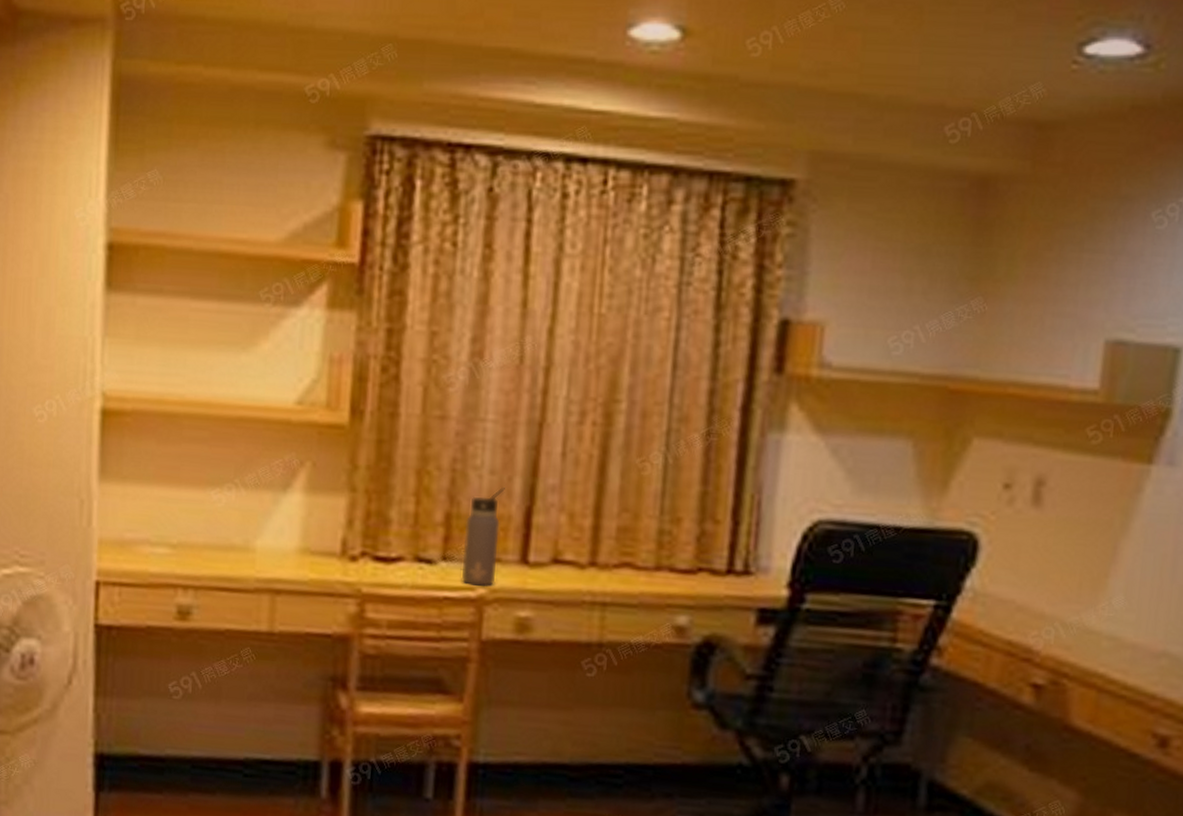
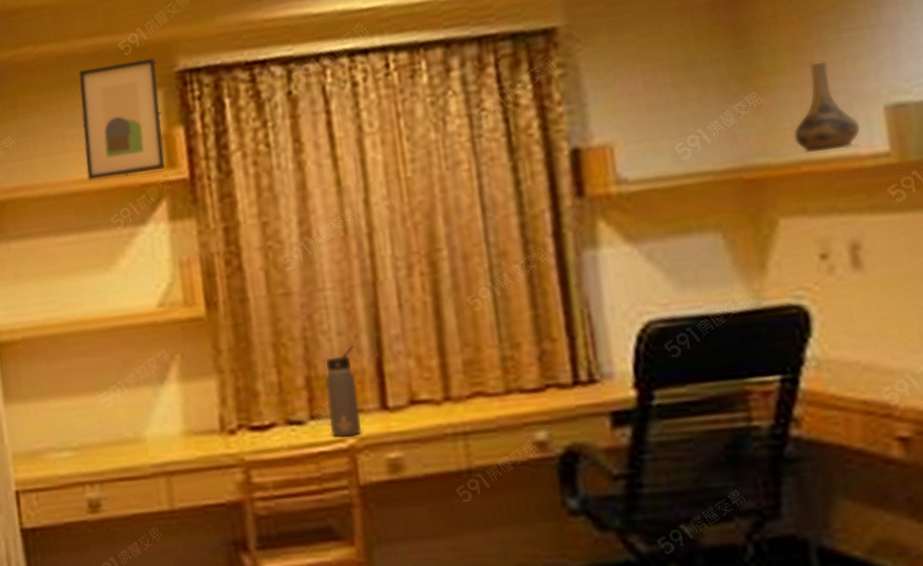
picture frame: none [241,110,346,247] -> present [78,58,165,180]
decorative vase: none [1008,278,1077,377] -> present [793,61,861,153]

